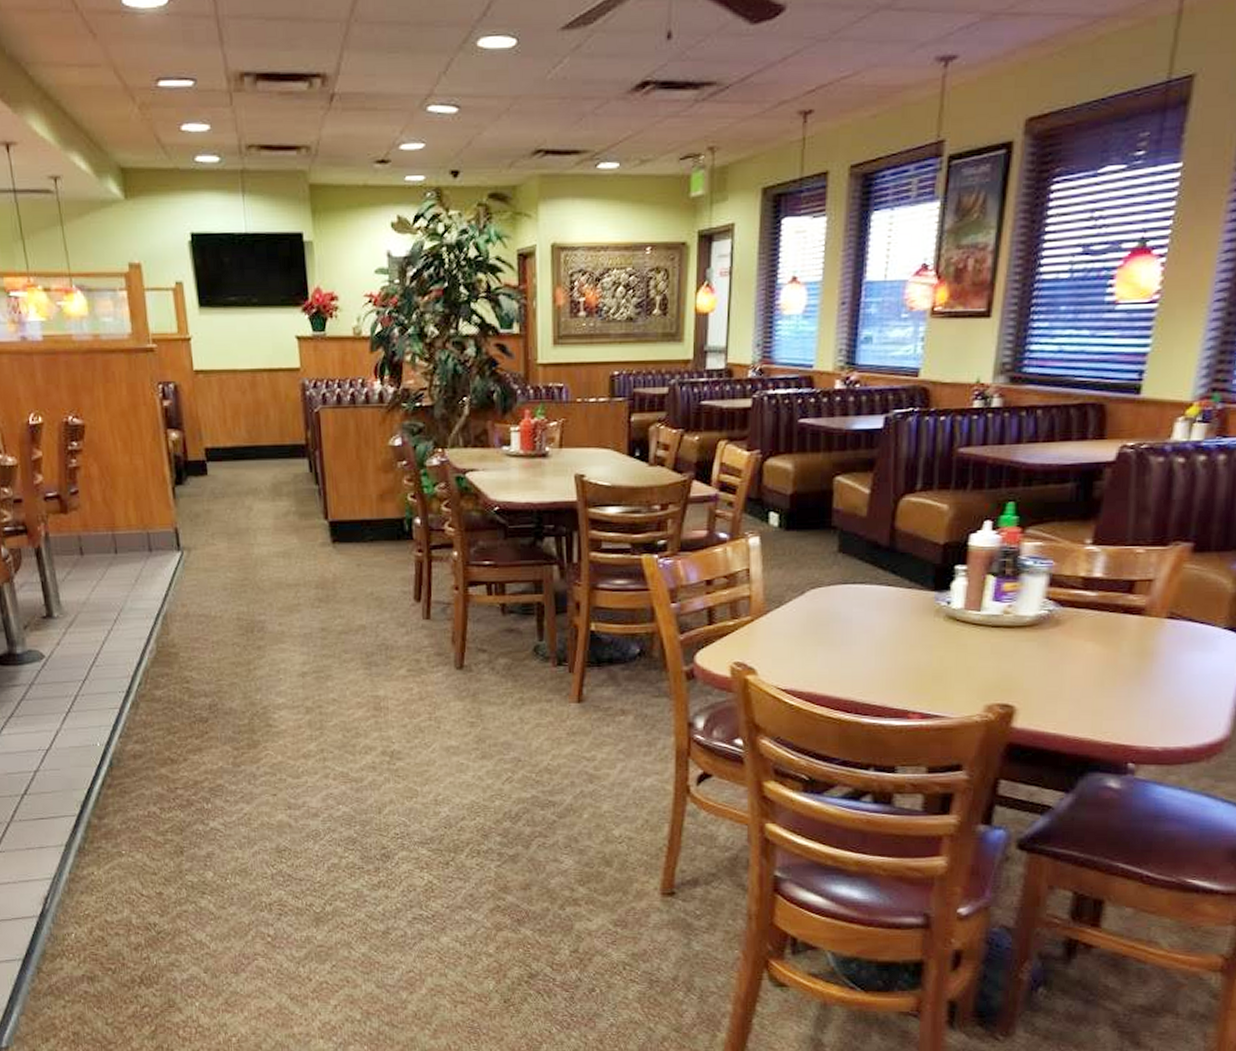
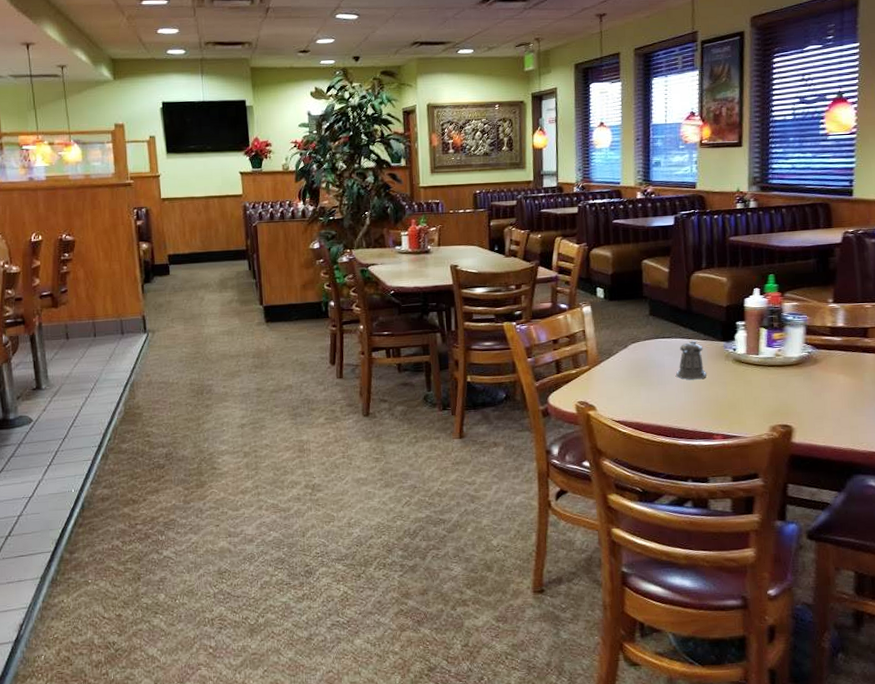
pepper shaker: none [867,588,909,641] -> present [676,340,707,380]

